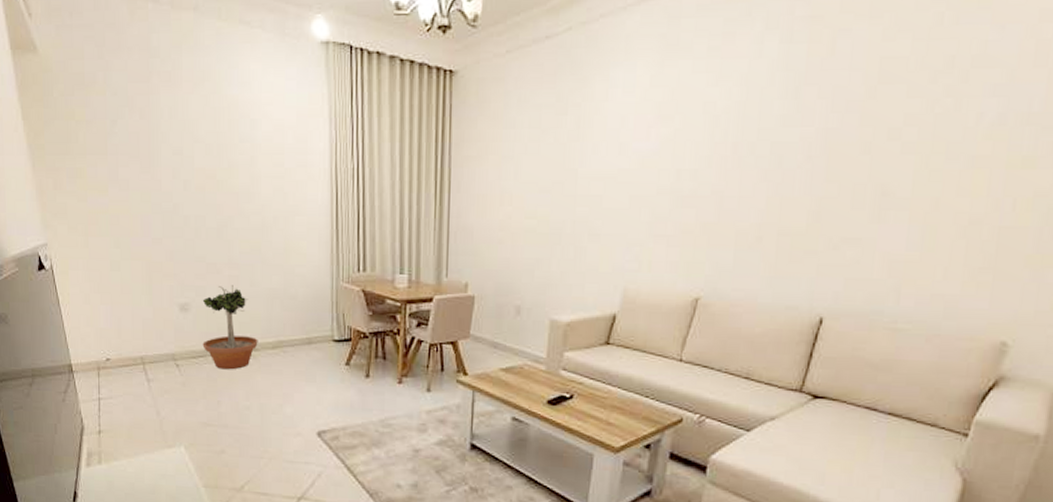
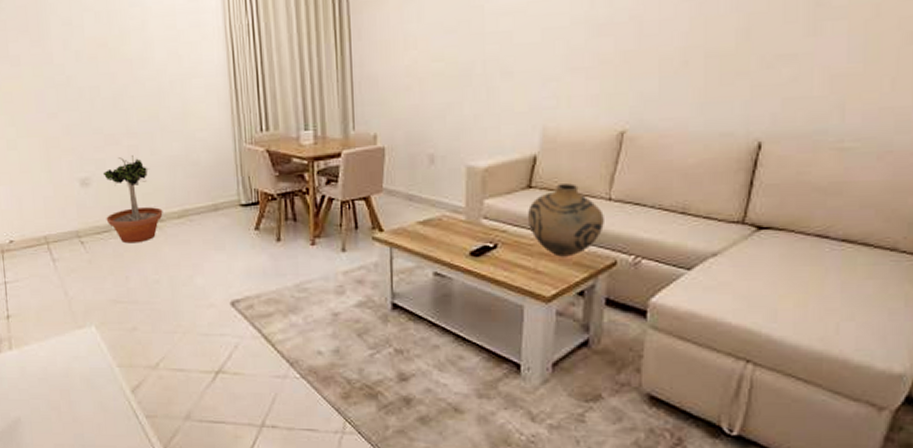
vase: none [604,343,674,412] -> present [528,183,604,257]

